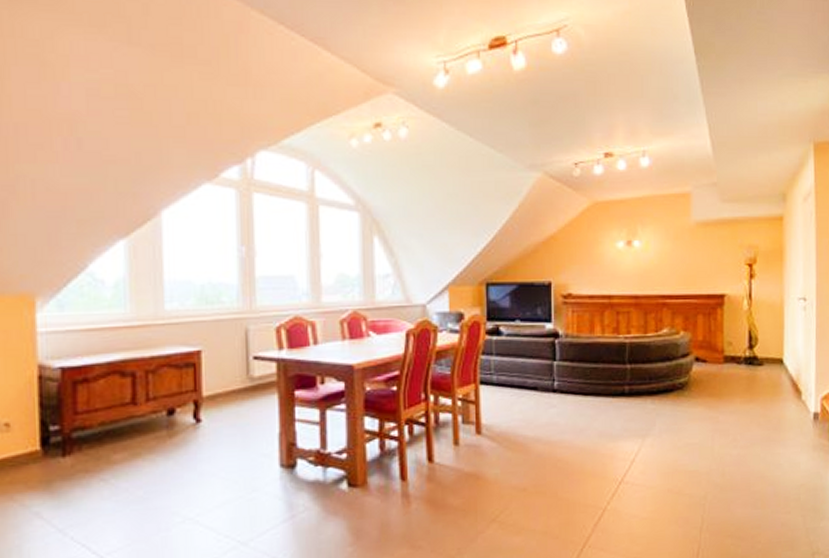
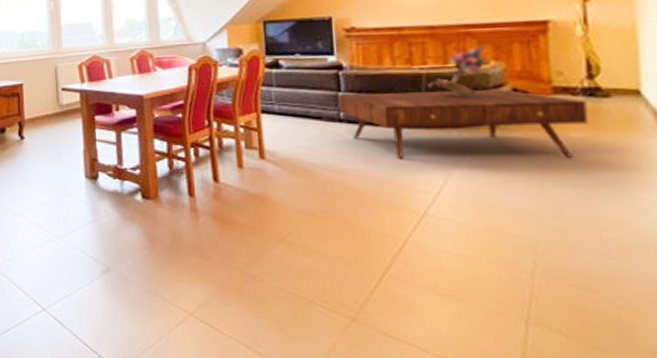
coffee table: none [553,358,747,429] -> present [338,89,589,159]
bouquet: none [631,317,679,366] -> present [428,46,488,97]

